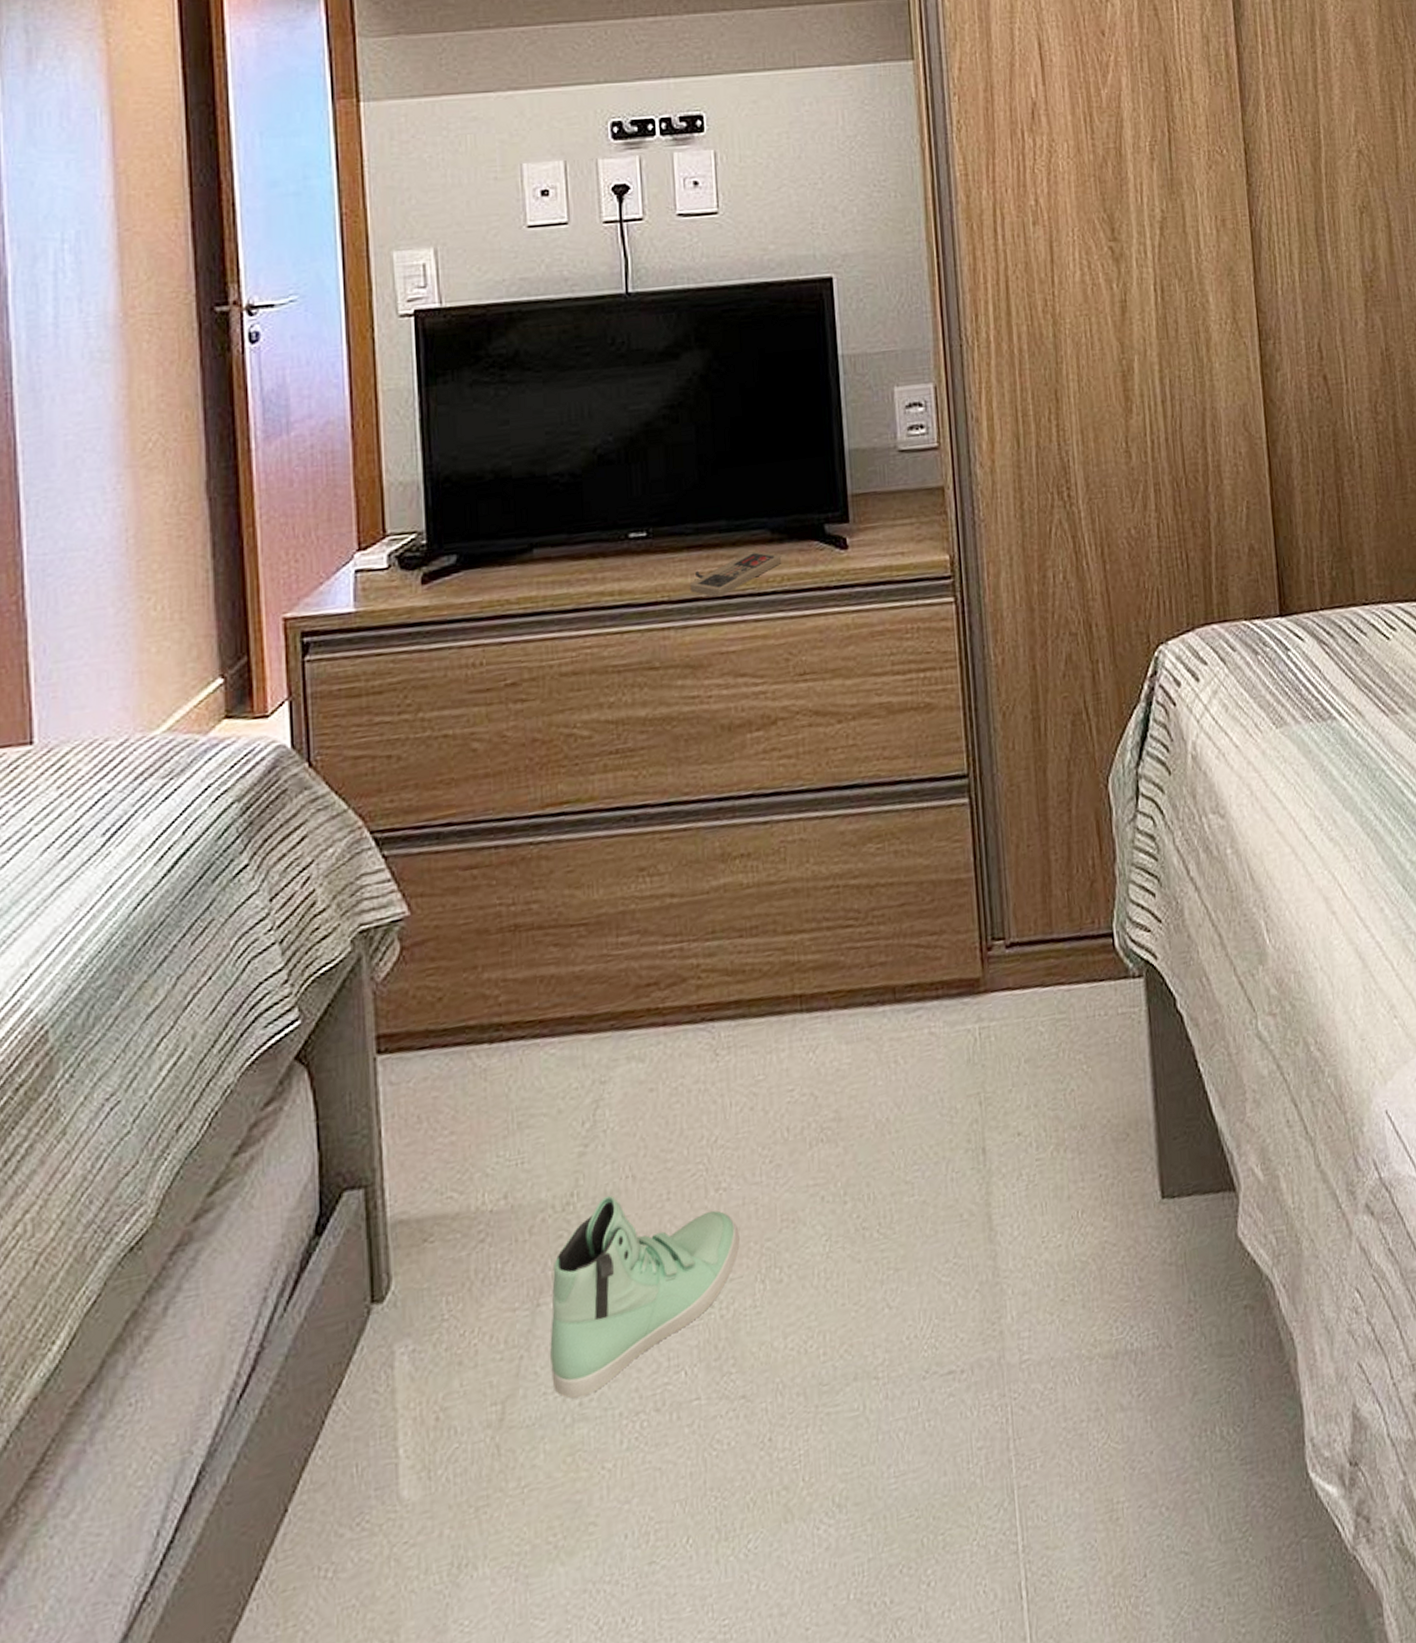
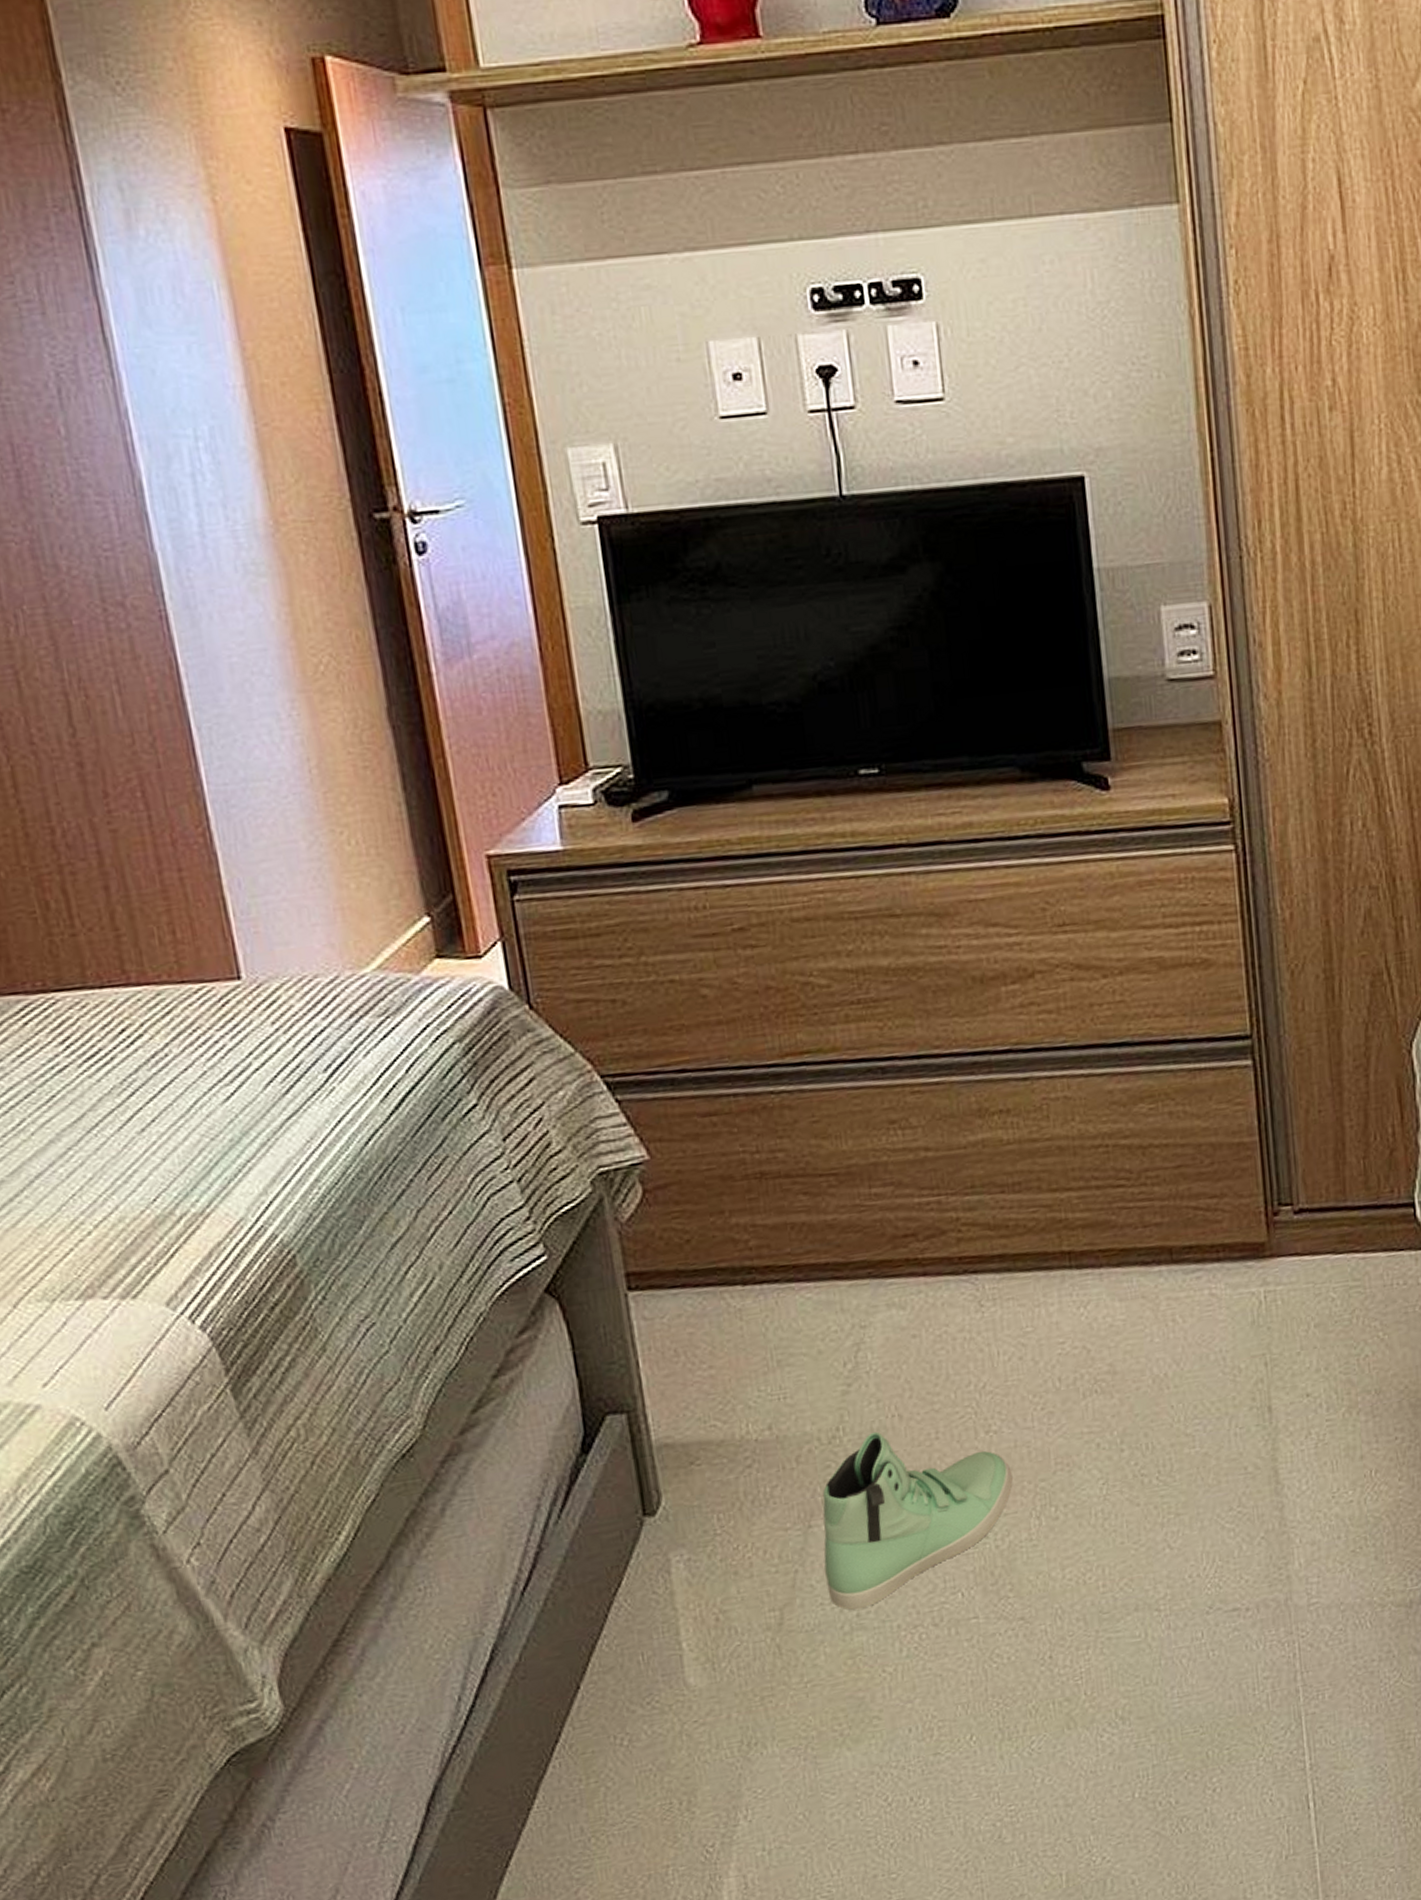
game controller: present [689,551,781,597] -> none [930,791,1033,841]

